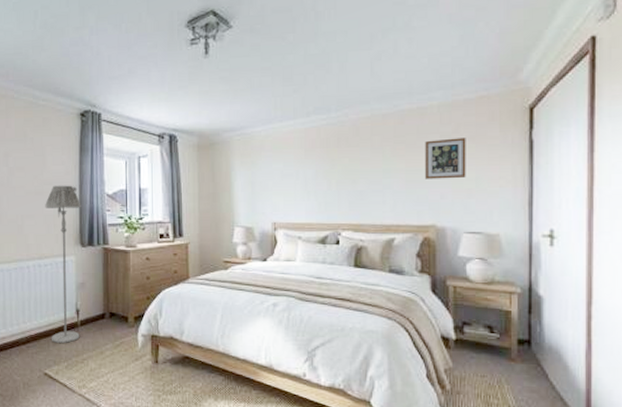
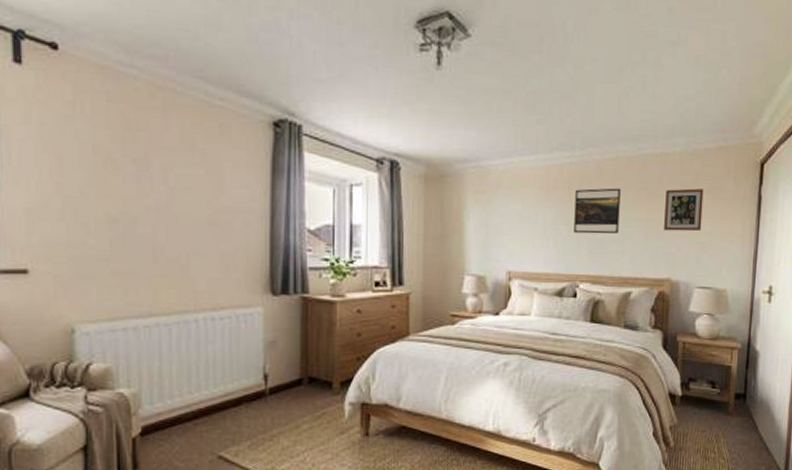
floor lamp: present [45,185,81,344] -> none [221,214,273,419]
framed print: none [333,143,378,186] -> present [574,188,621,234]

